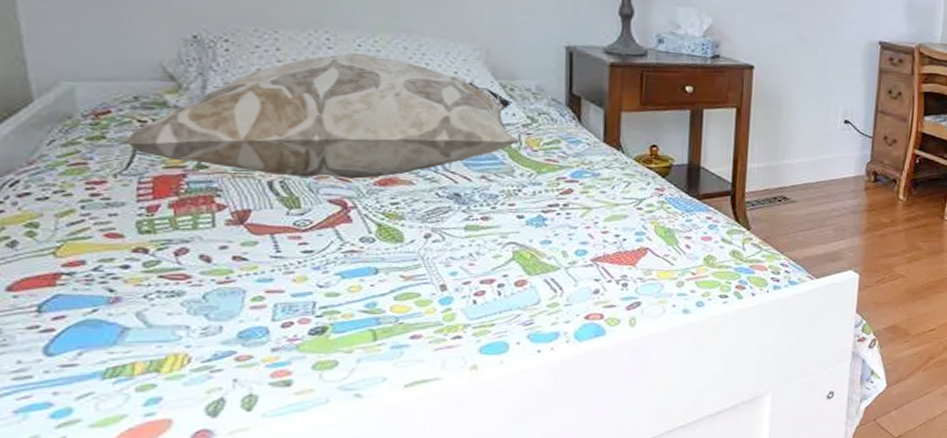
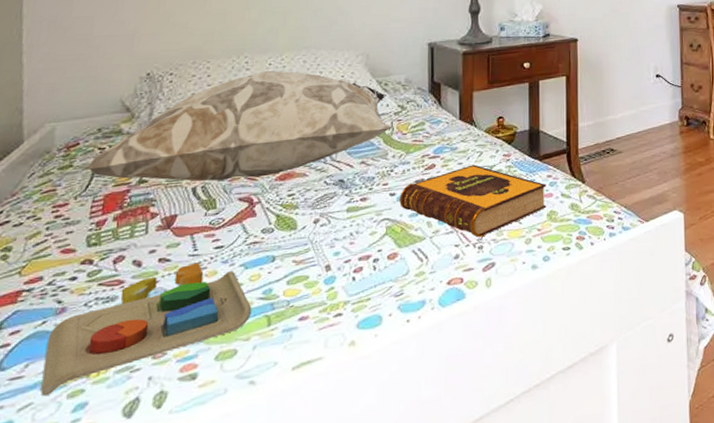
shape sorter: none [101,265,353,387] -> present [41,262,252,397]
hardback book: none [529,195,705,274] -> present [399,164,547,238]

